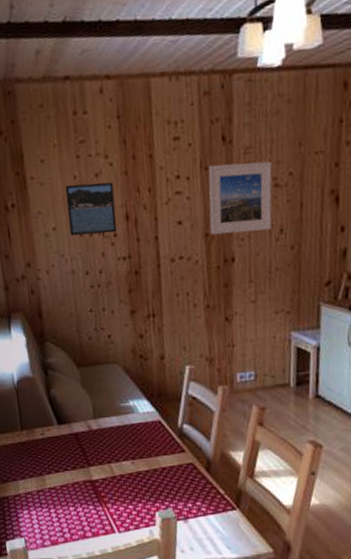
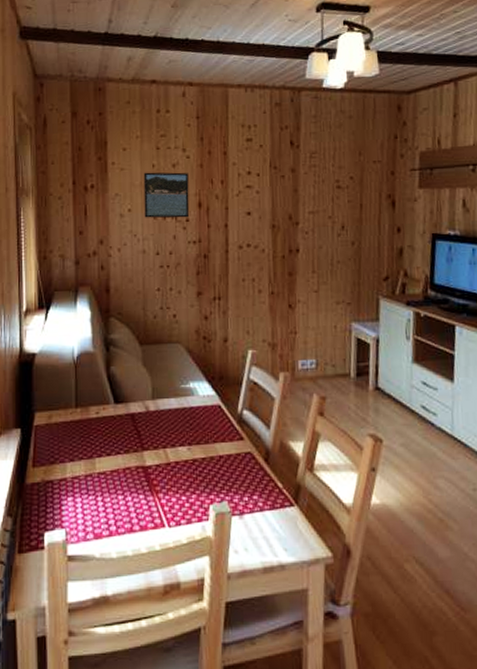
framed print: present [208,161,273,235] -> none [276,165,335,227]

